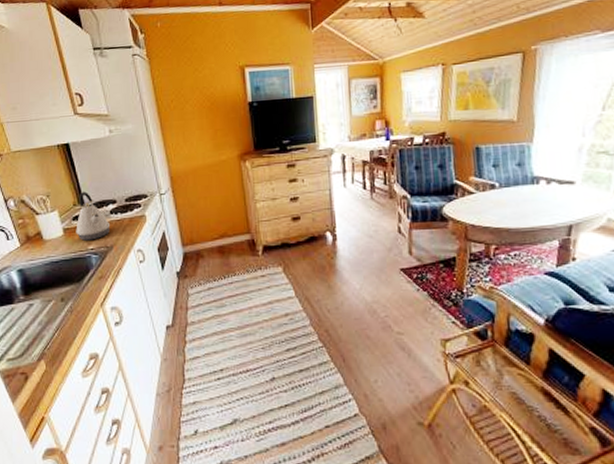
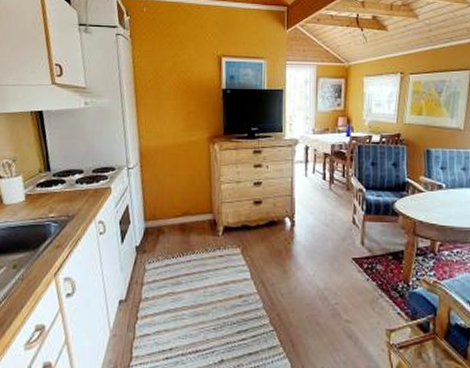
kettle: present [76,191,111,241] -> none [38,159,75,208]

